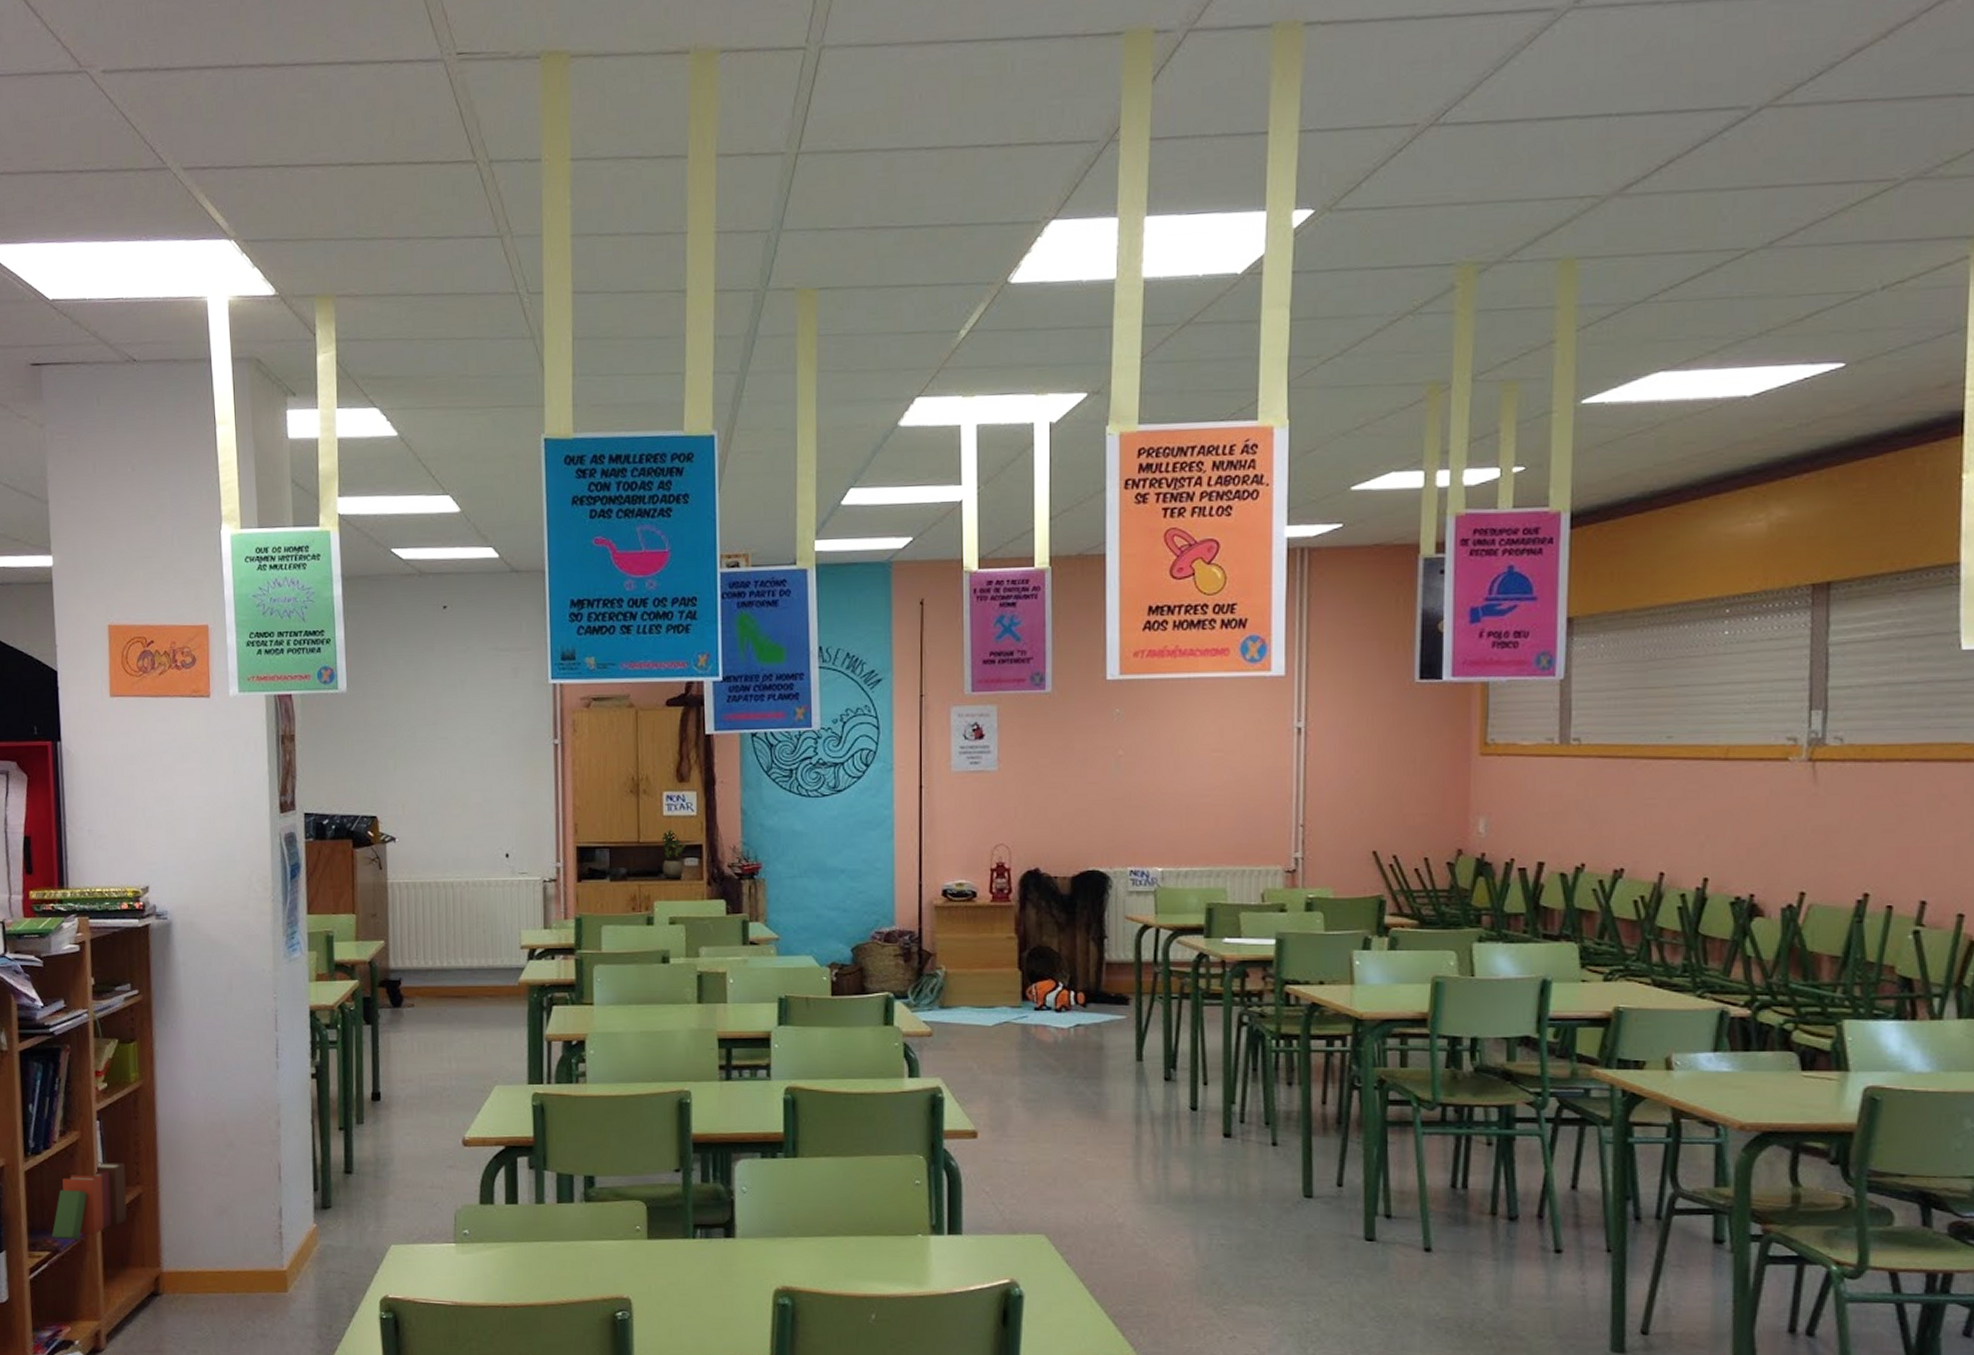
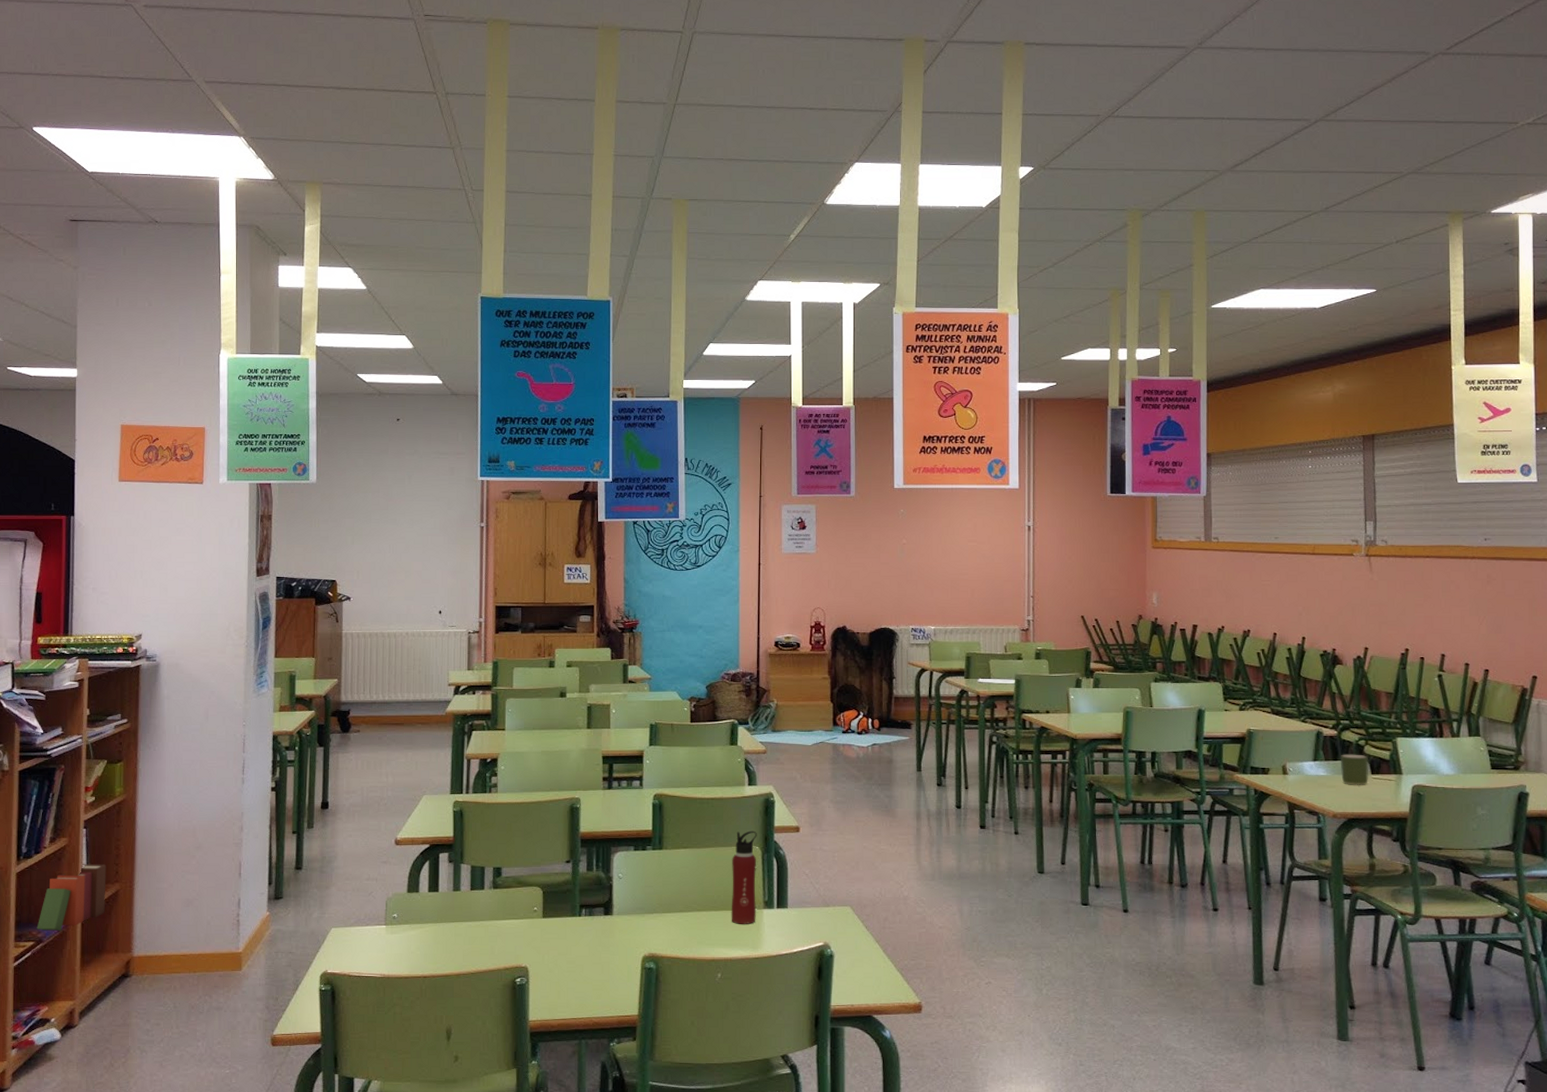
potted plant: present [662,829,686,879] -> none [562,593,582,632]
water bottle: none [887,1135,921,1254] -> present [731,831,757,924]
mug: none [1754,1042,1797,1086] -> present [1340,754,1368,785]

